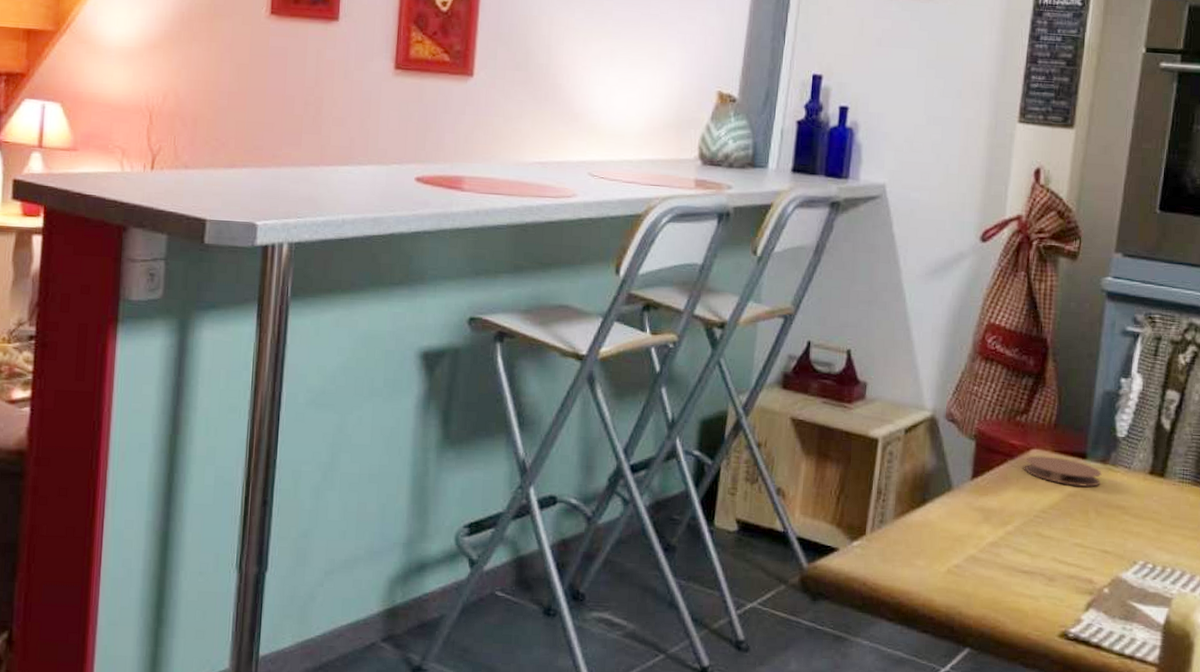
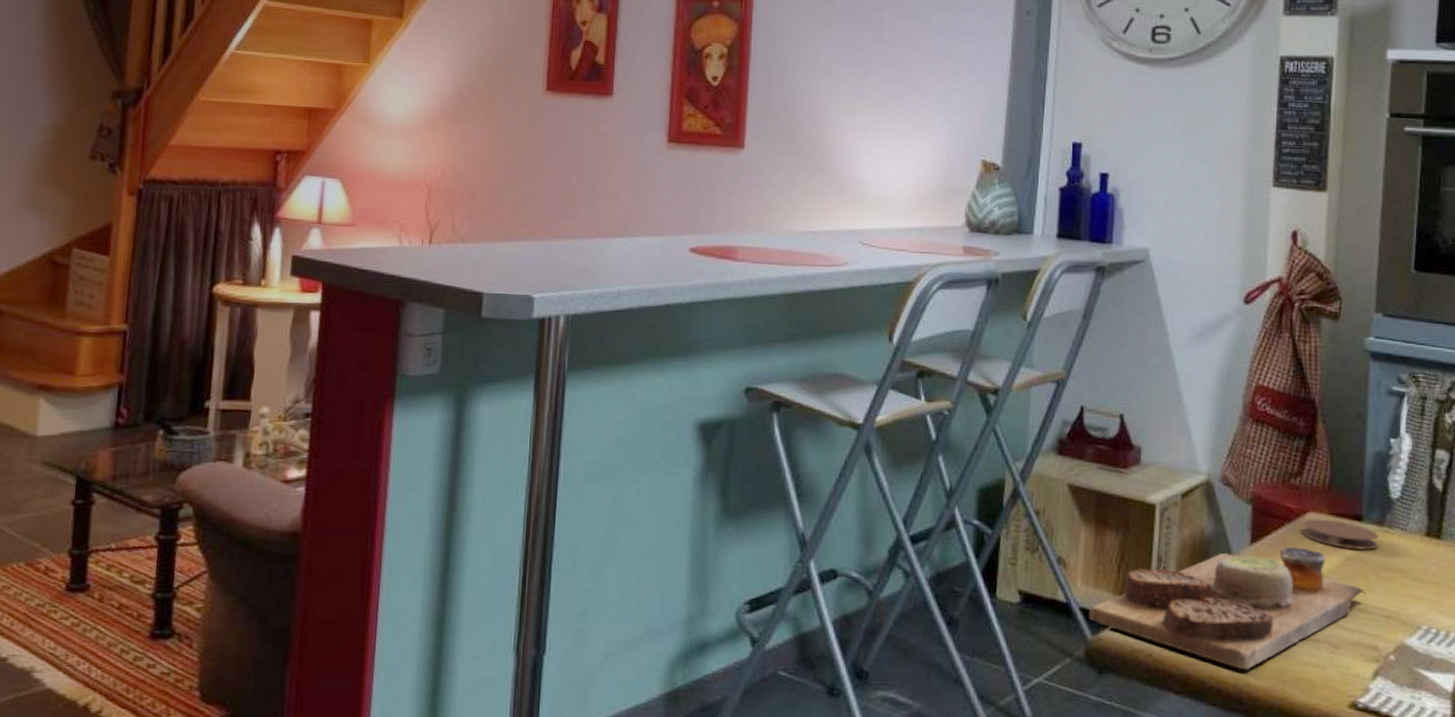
cutting board: none [806,482,1085,600] -> present [1089,546,1367,670]

